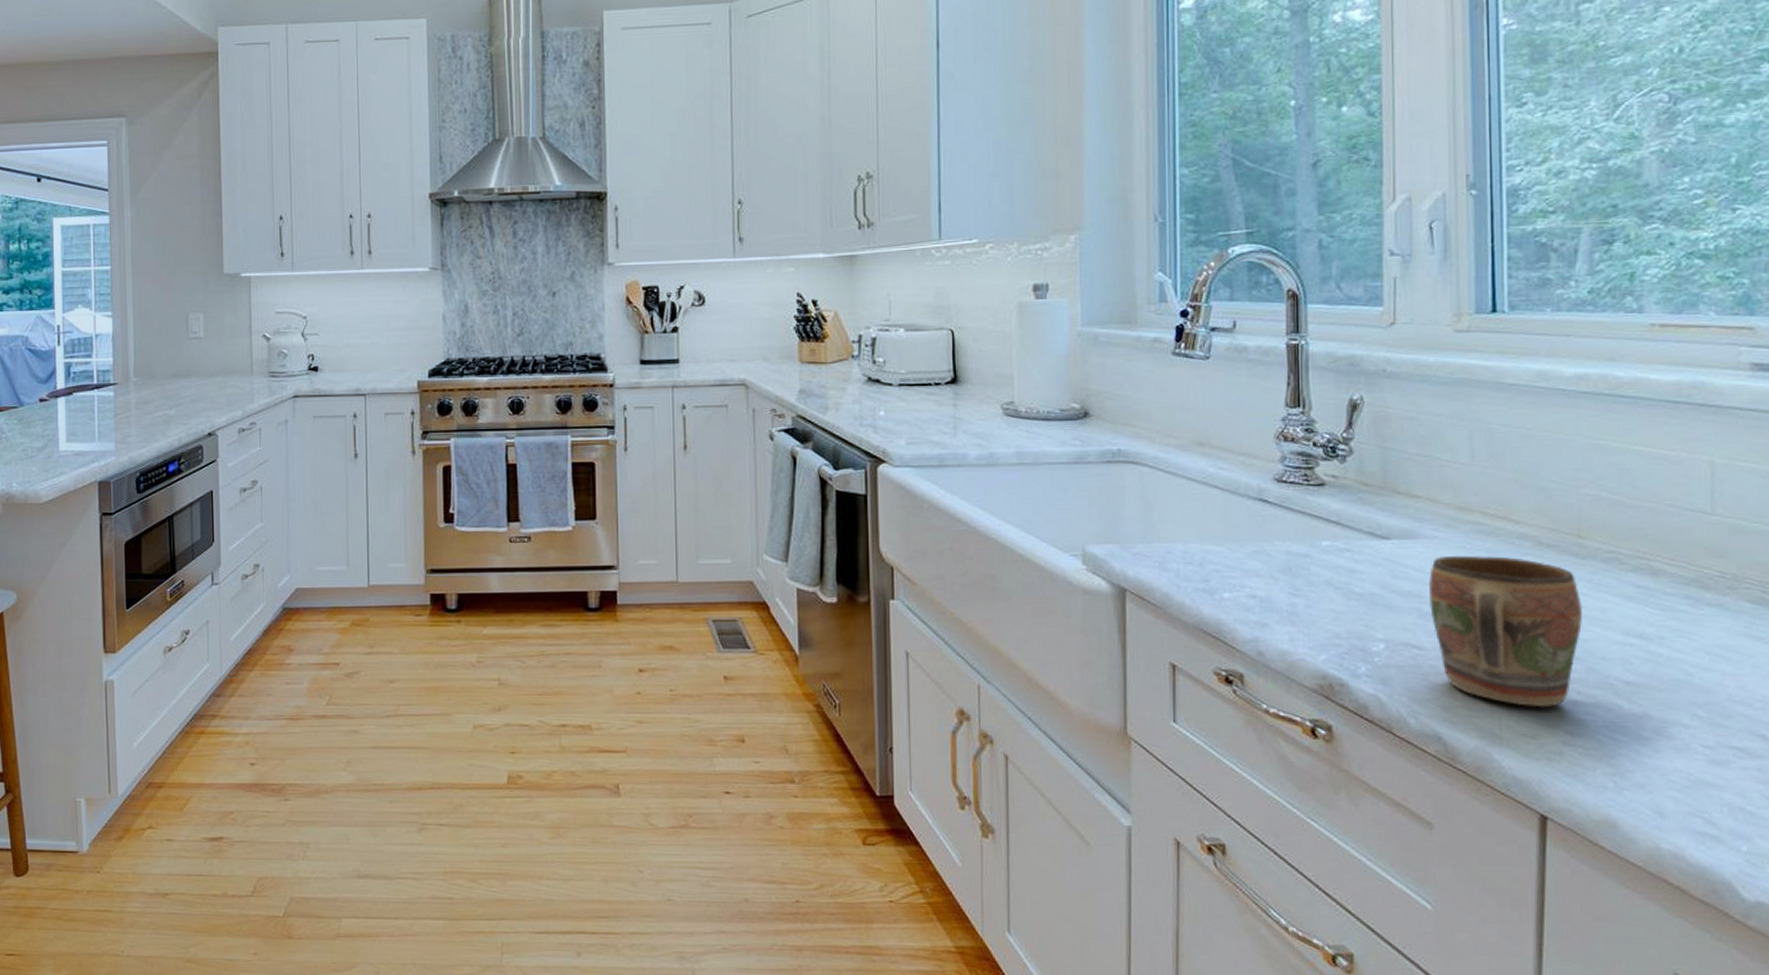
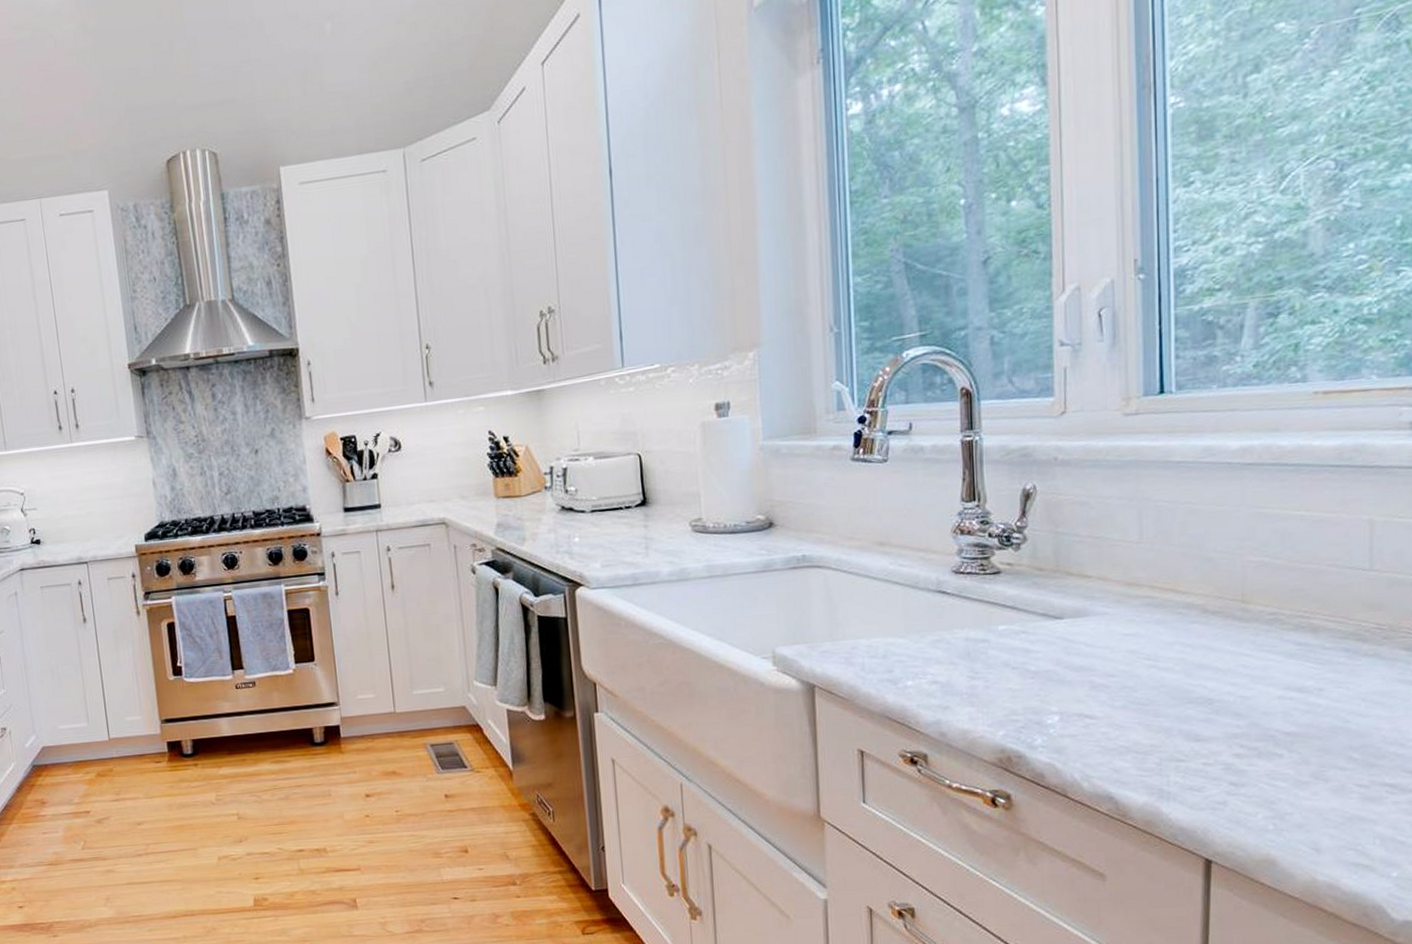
mug: present [1429,556,1582,708] -> none [1101,626,1245,763]

